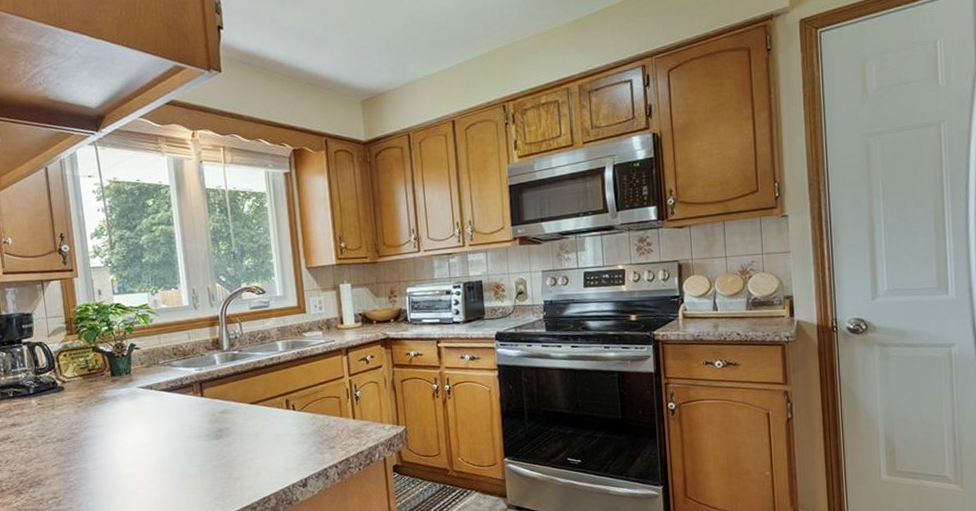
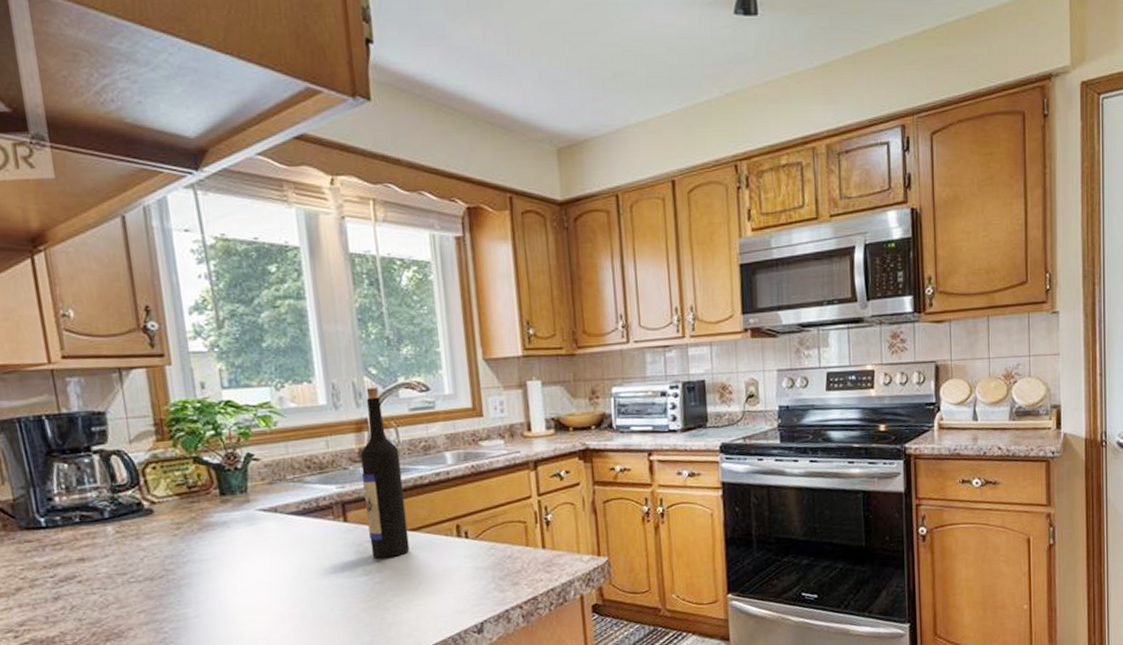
wine bottle: none [213,291,250,426] -> present [360,387,410,559]

